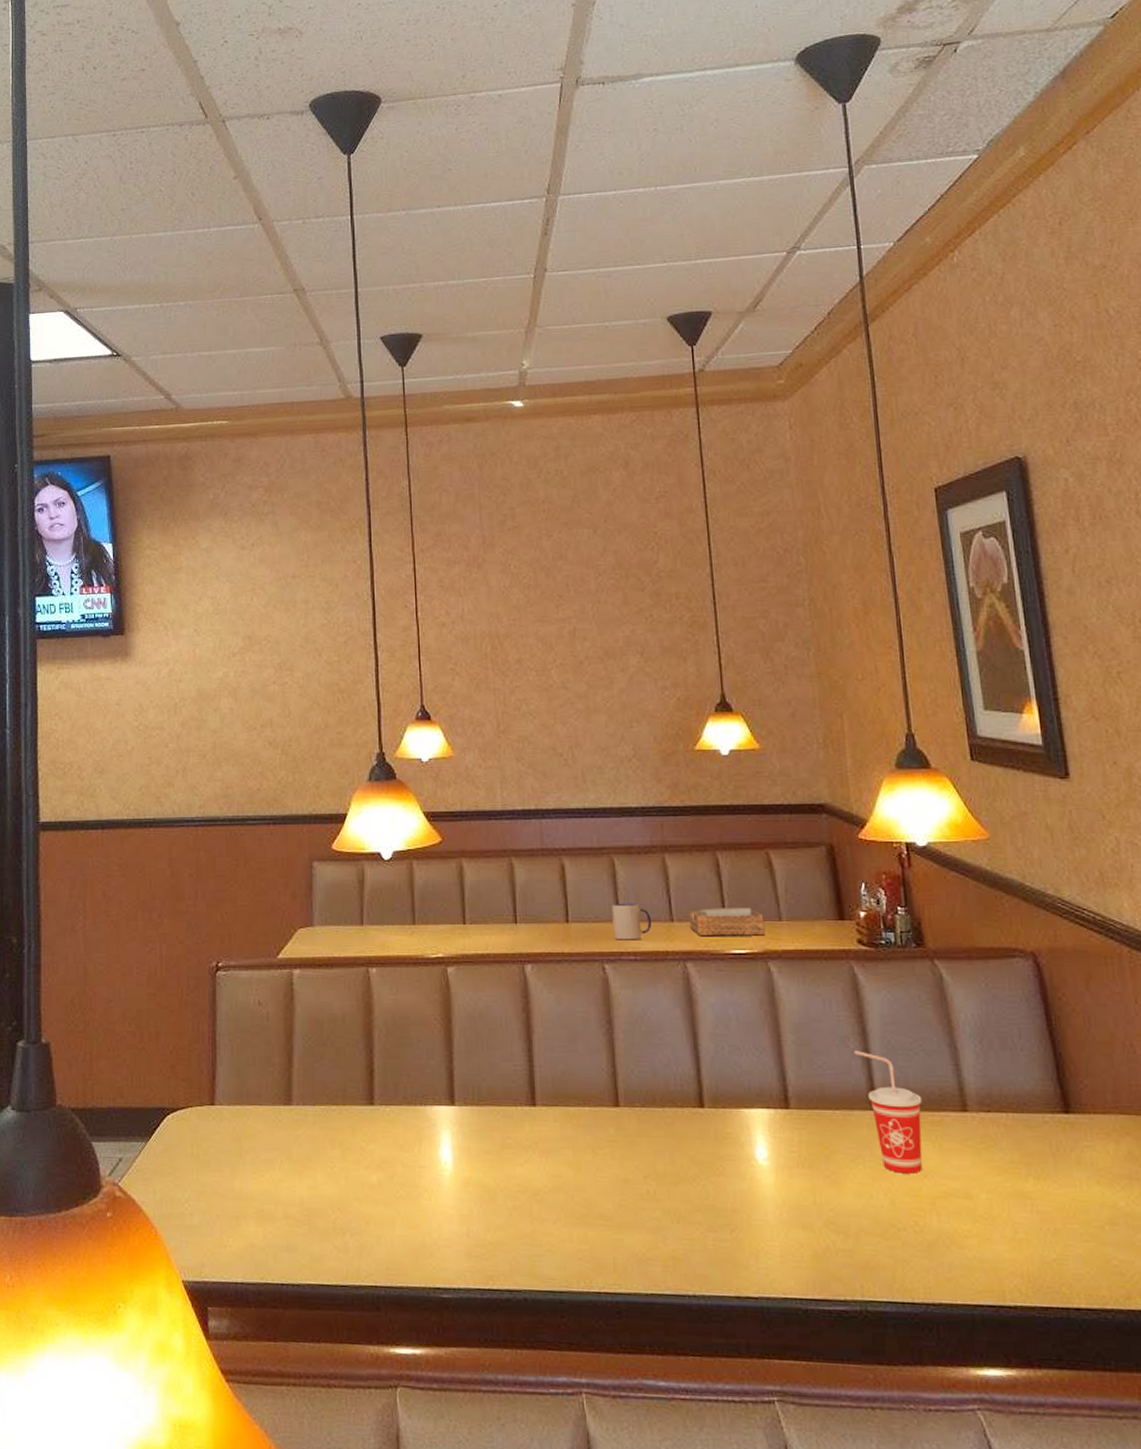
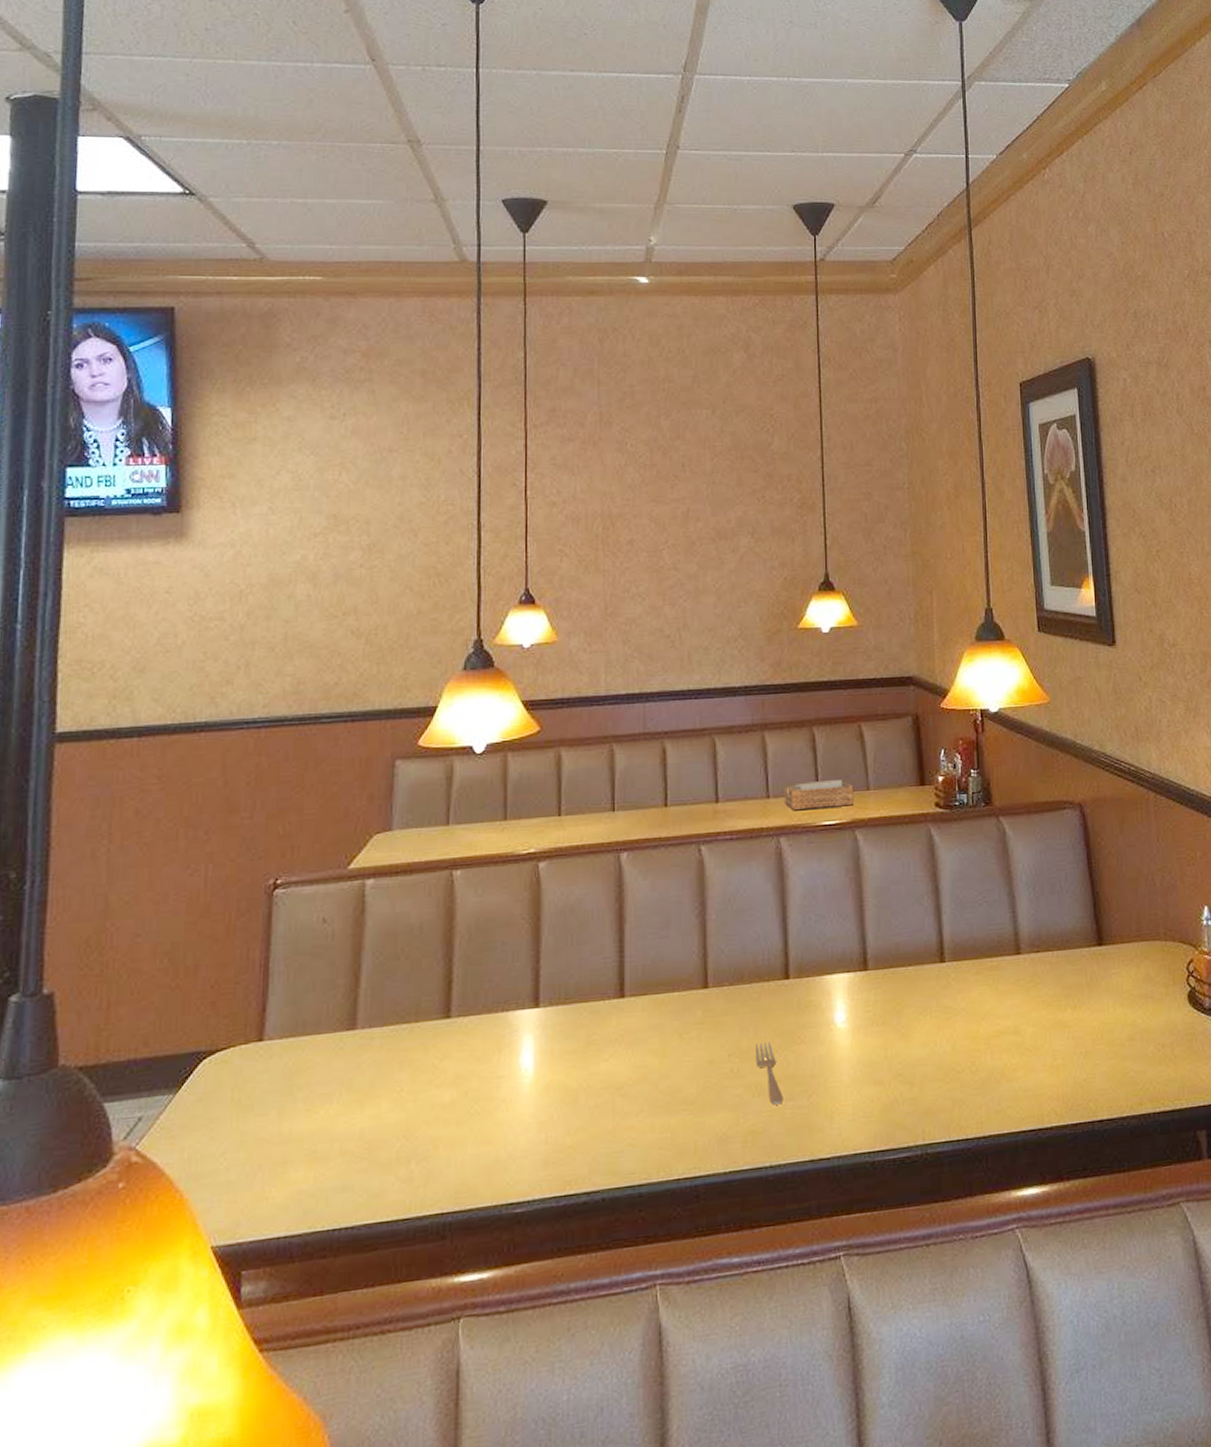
mug: present [611,903,652,940] -> none [710,782,749,821]
fork: none [672,1169,704,1234] -> present [756,1042,783,1105]
beverage cup: present [854,1051,923,1174] -> none [927,908,983,1019]

